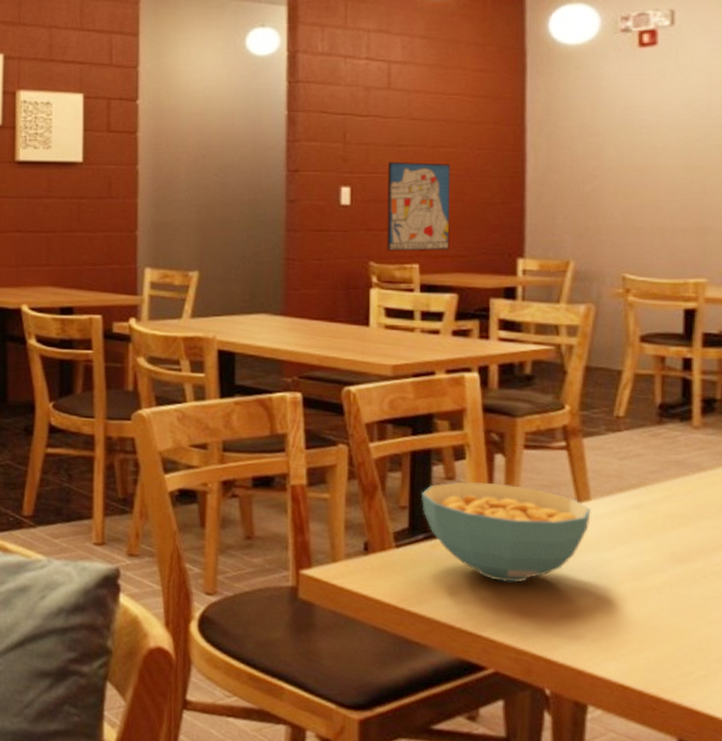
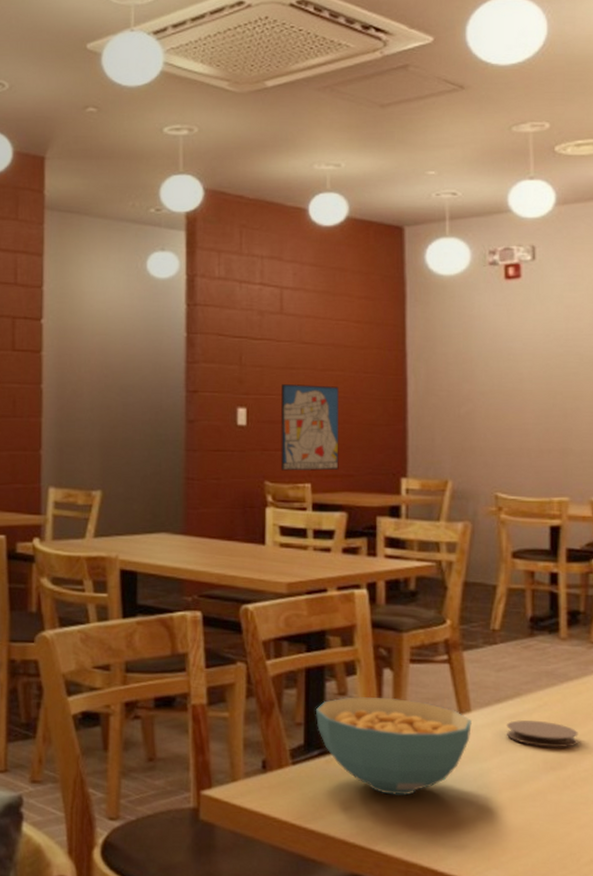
coaster: none [629,510,711,541] -> present [506,720,578,748]

